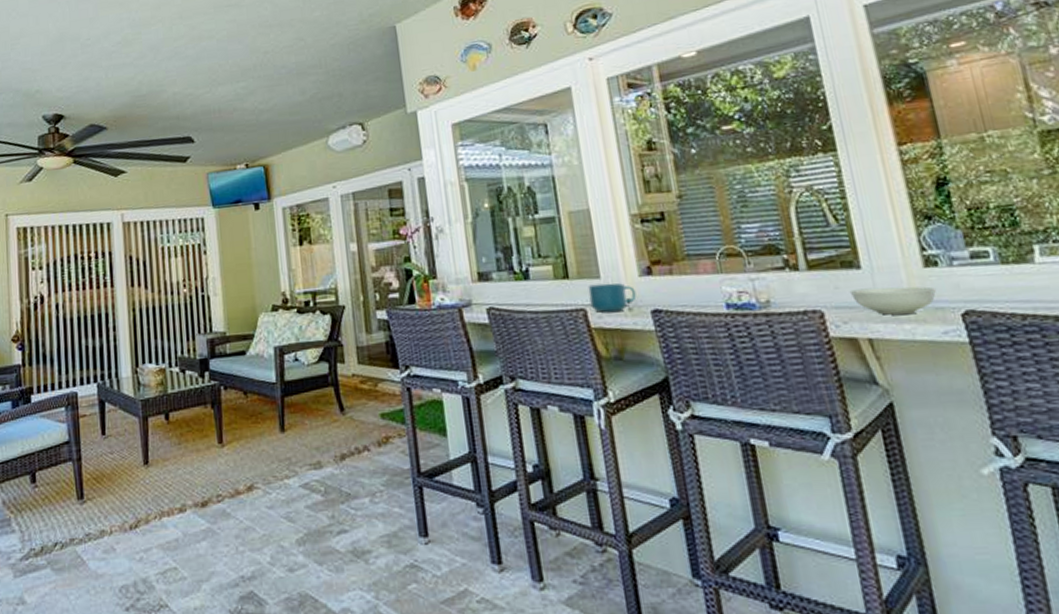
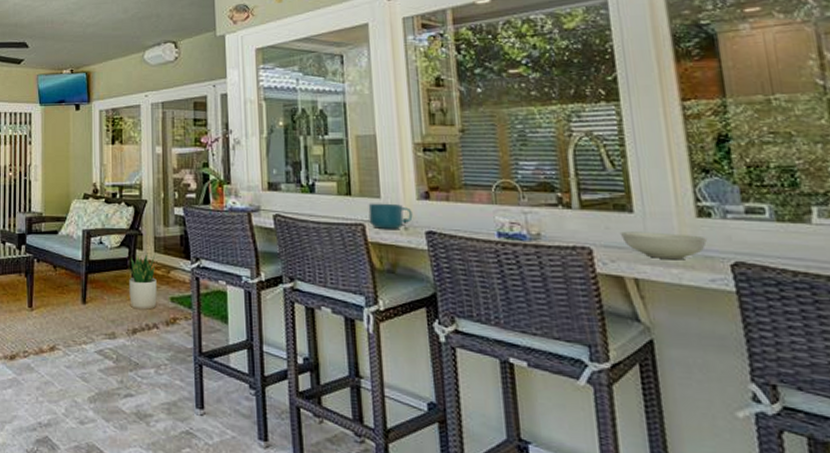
planter: none [330,366,366,433] -> present [129,253,157,311]

